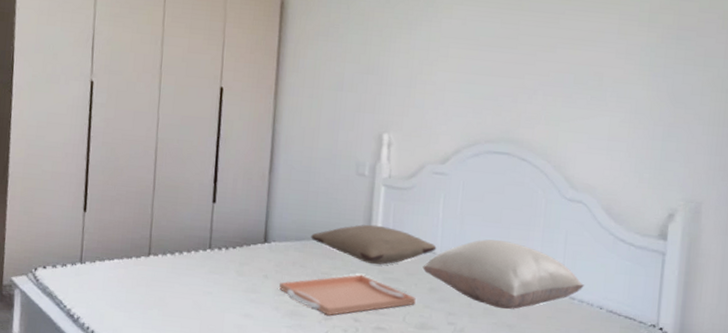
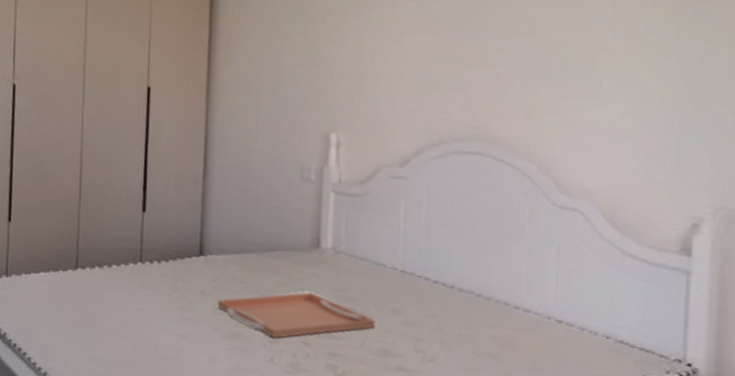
pillow: present [311,224,437,265] -> none [251,235,398,282]
pillow: present [422,239,584,310] -> none [382,253,584,337]

